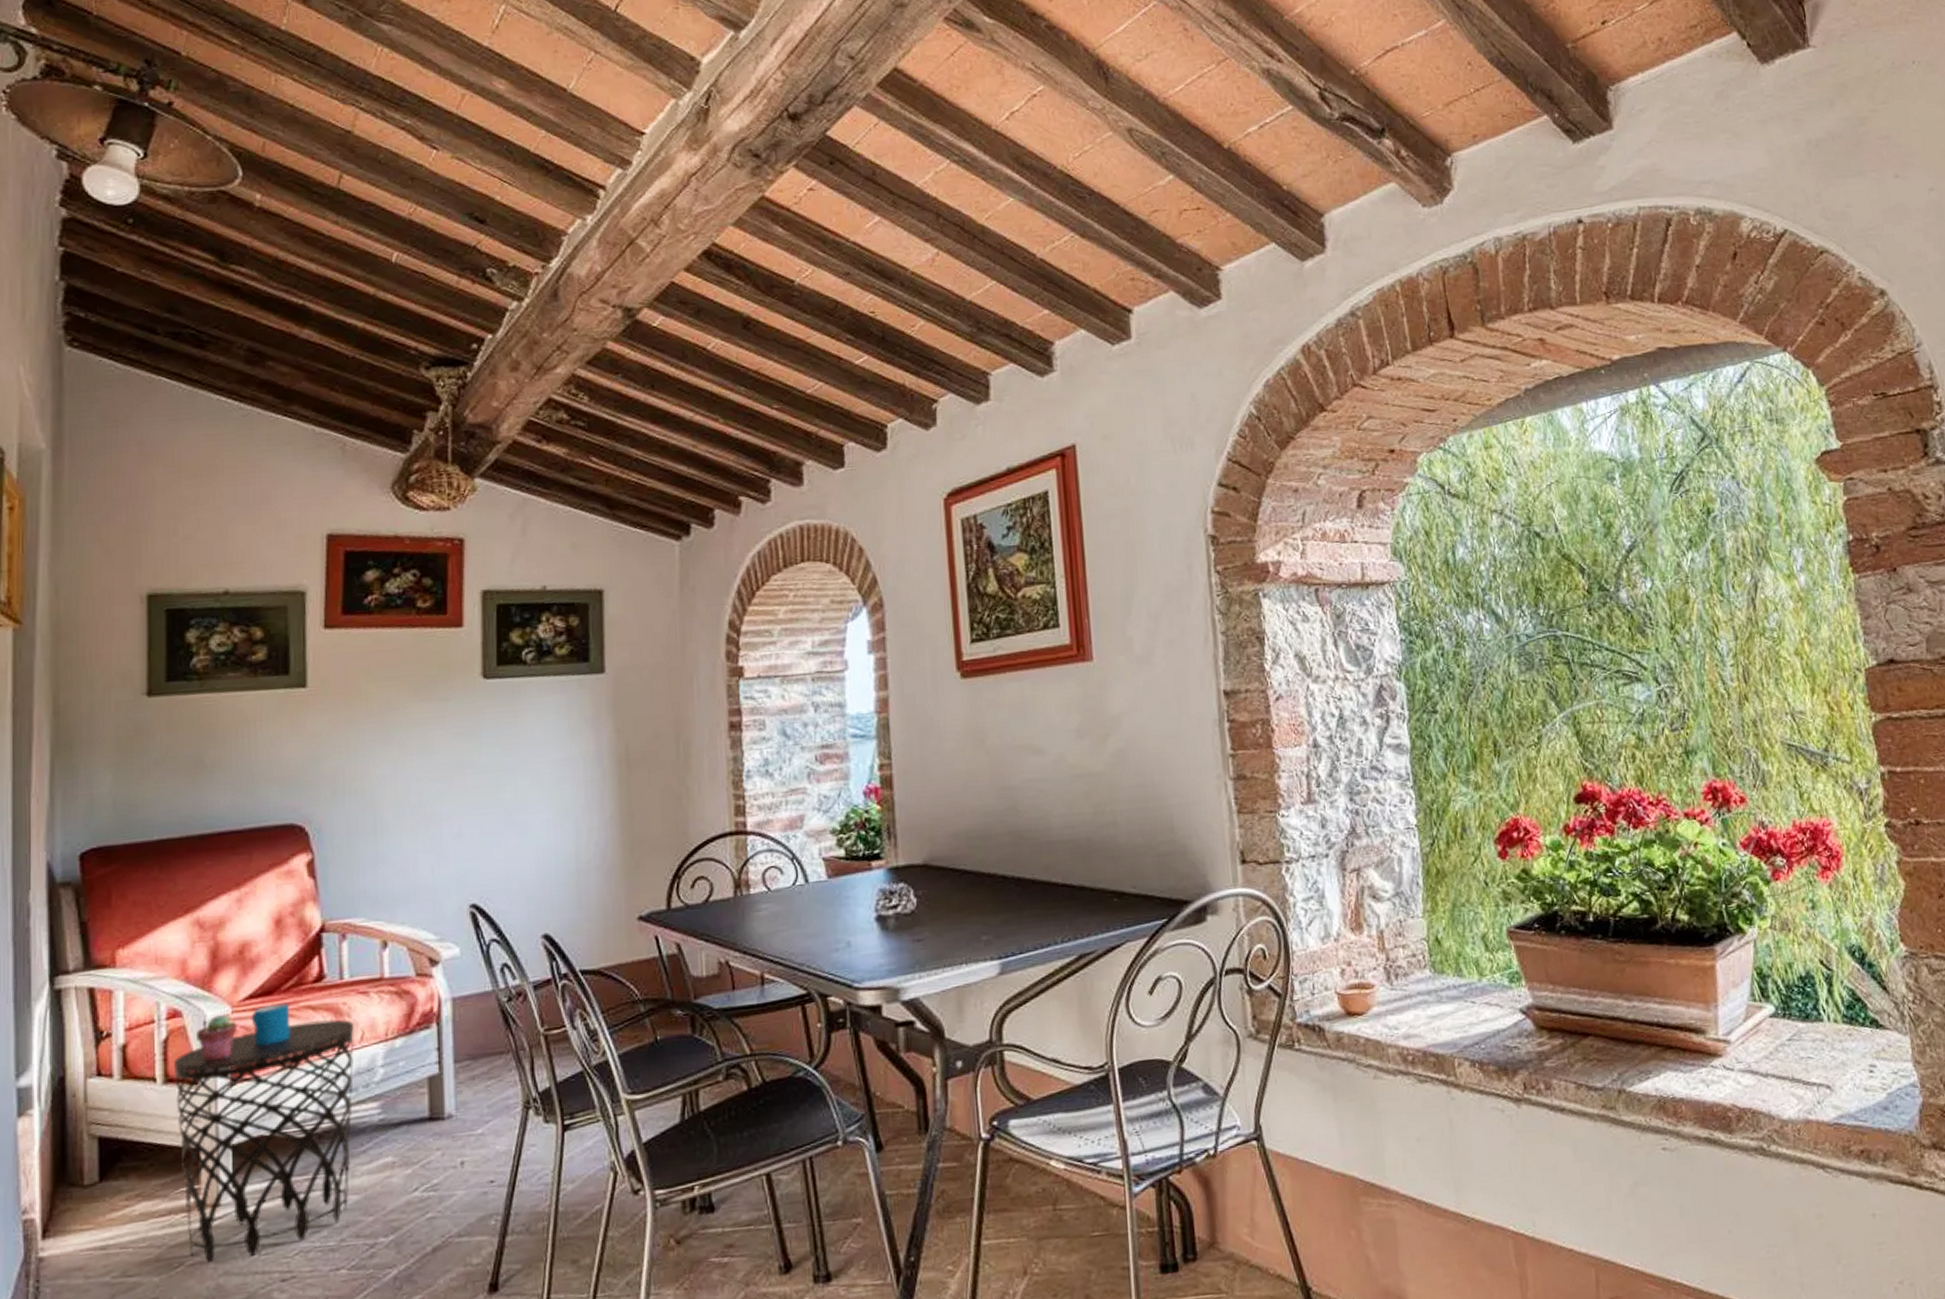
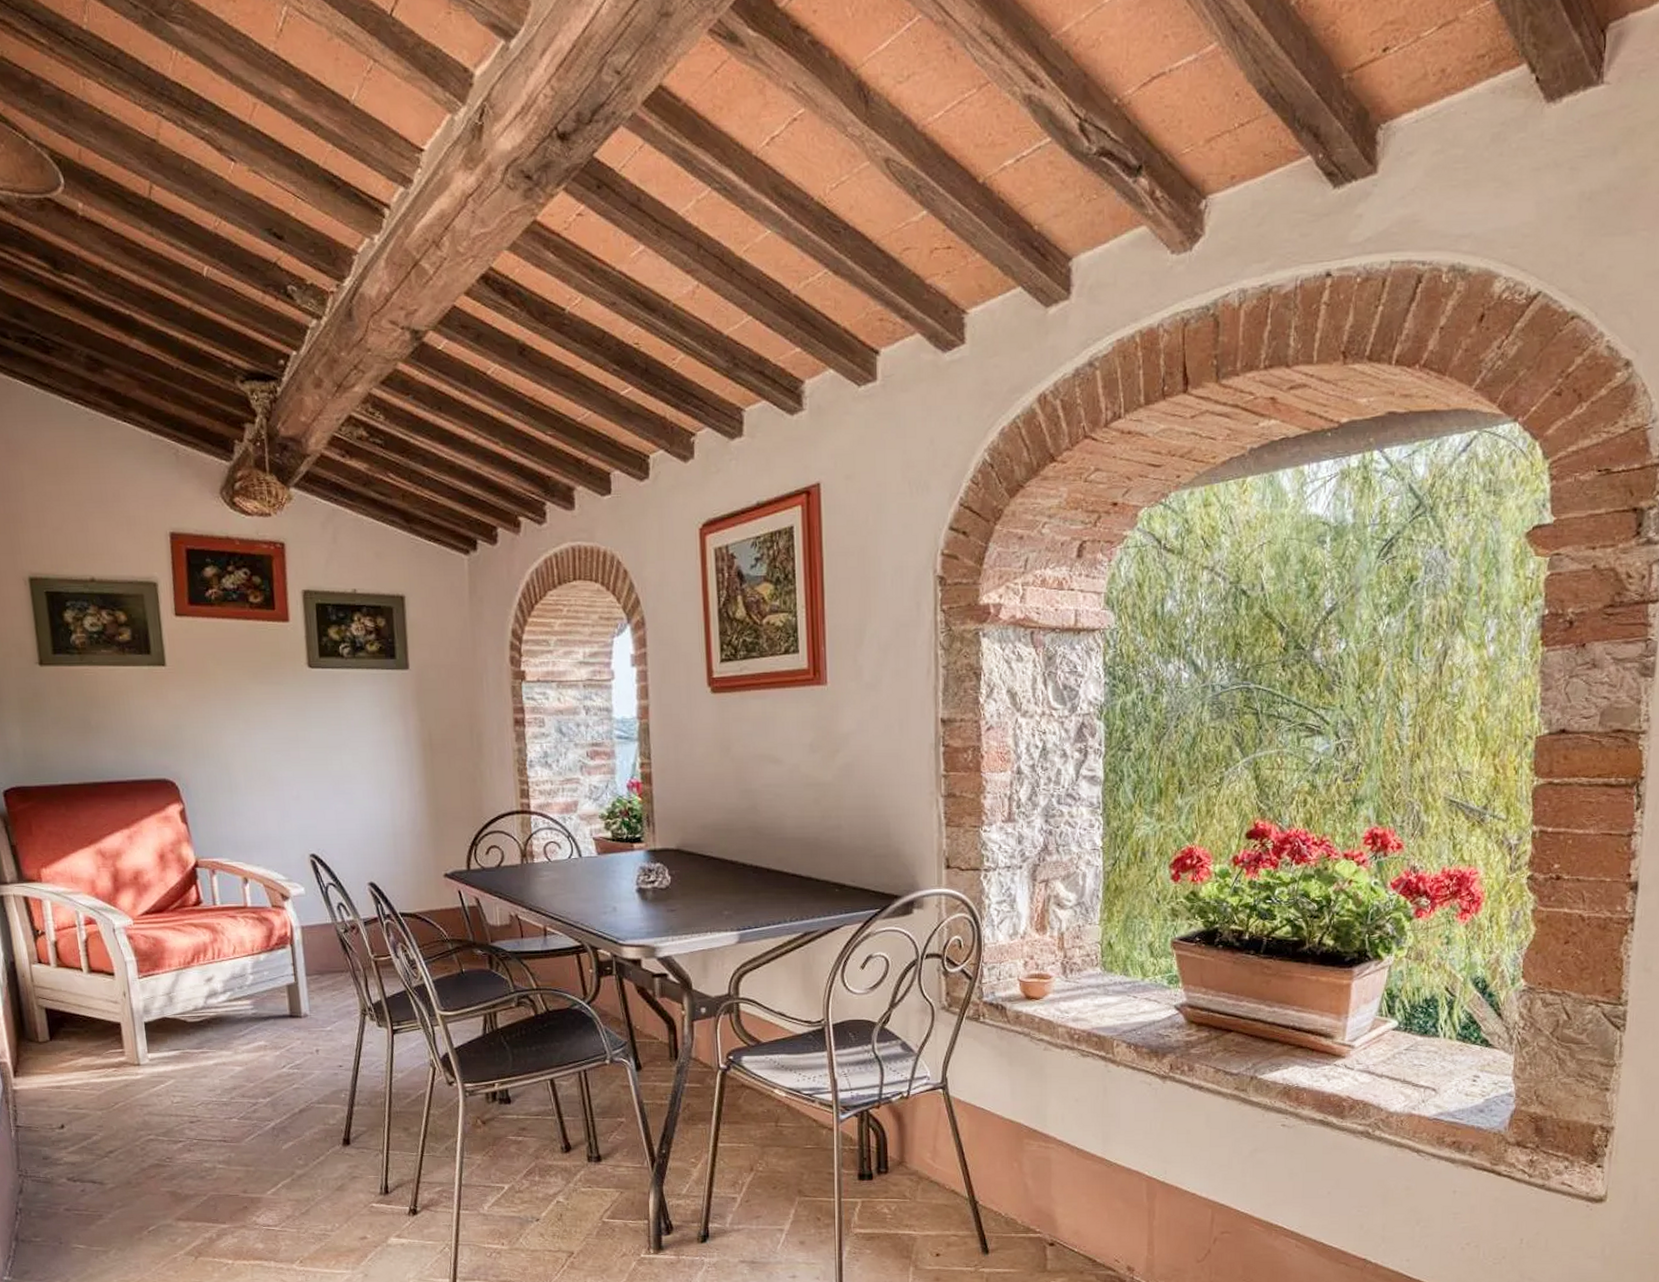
side table: present [174,1019,355,1262] -> none [94,935,234,1104]
potted succulent: present [196,1013,238,1062] -> none [108,924,140,959]
mug: present [251,1002,291,1046] -> none [148,919,180,950]

